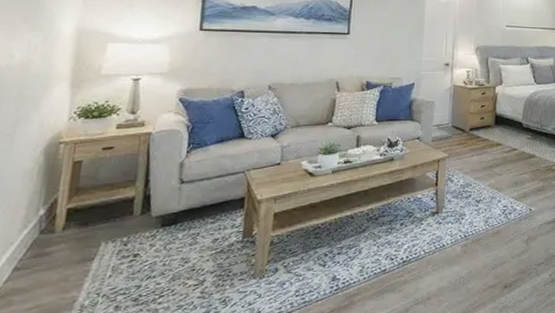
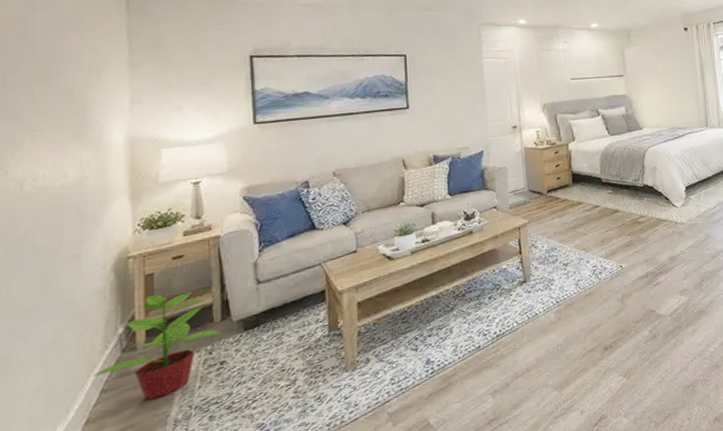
potted plant: none [9,179,140,282] -> present [94,291,222,400]

